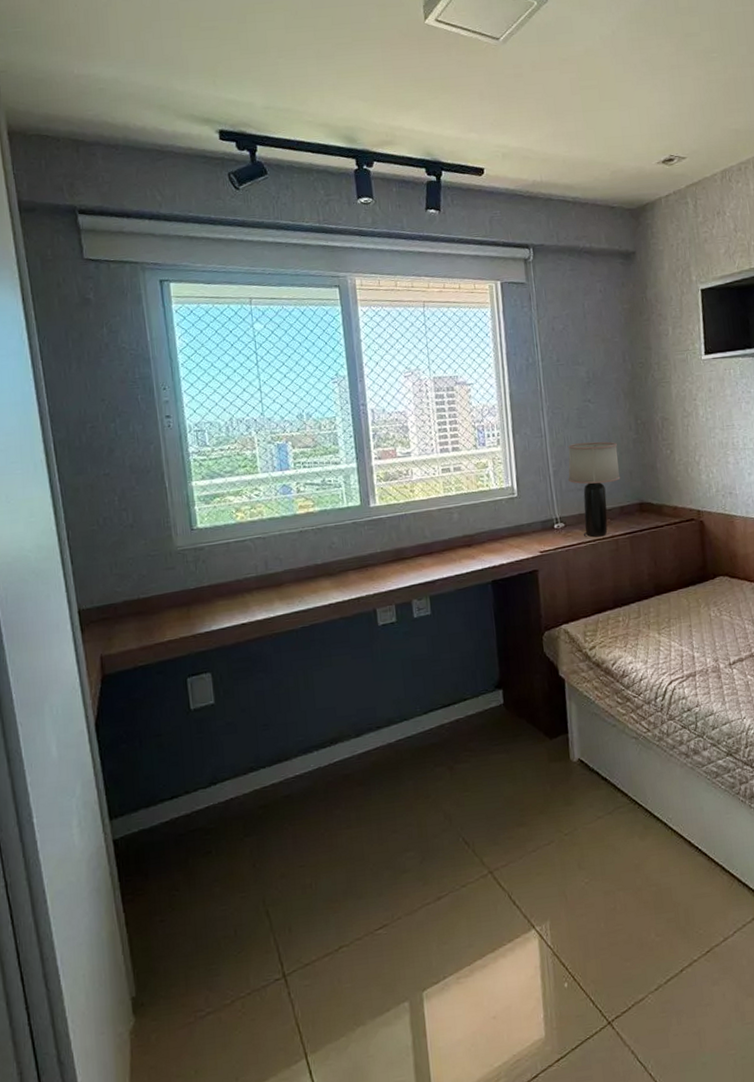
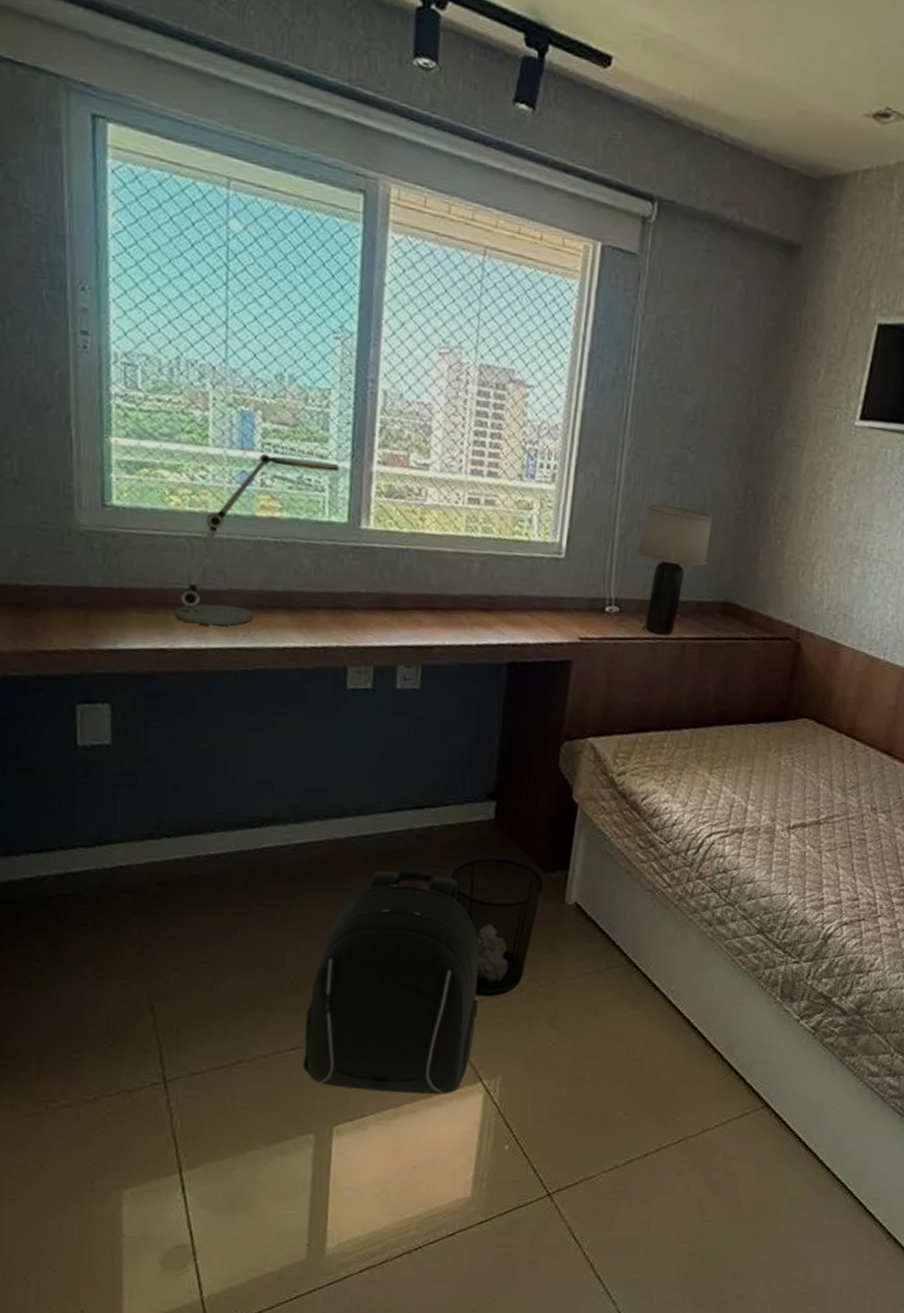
desk lamp: none [249,465,349,601] -> present [175,453,339,626]
backpack: none [386,758,522,956] -> present [303,870,480,1095]
waste bin: none [479,733,552,854] -> present [450,857,544,997]

